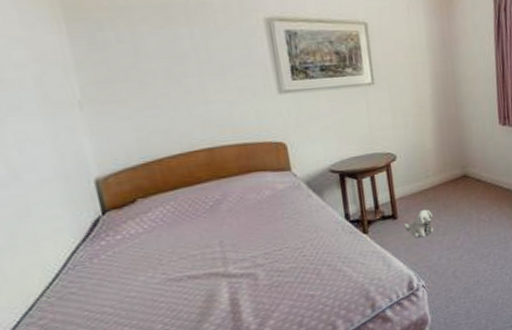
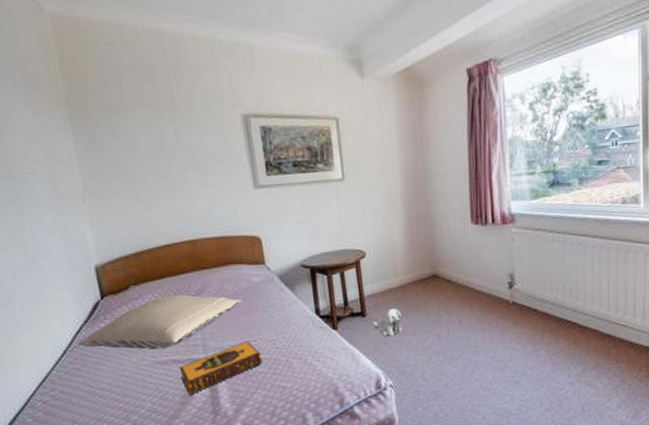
pillow: none [74,205,265,268] -> present [78,294,242,350]
hardback book: none [195,251,289,312] -> present [179,341,263,395]

